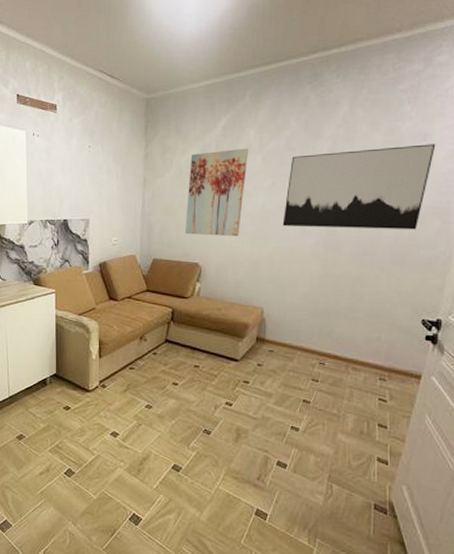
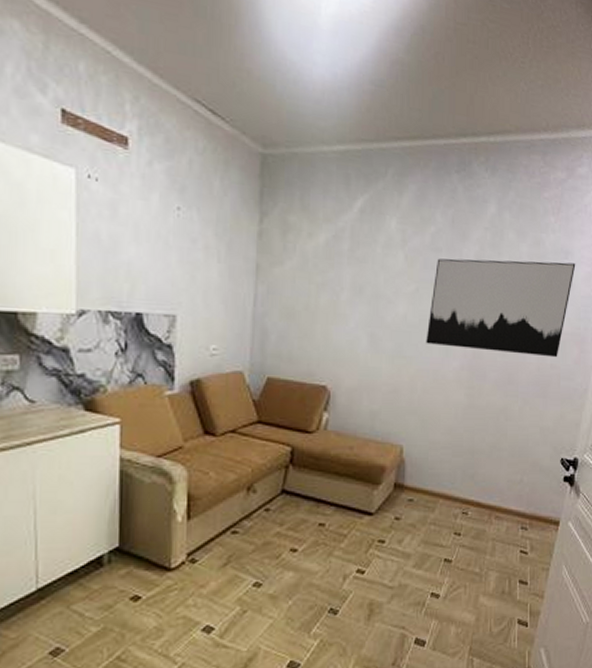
wall art: present [185,148,249,237] -> none [311,239,390,354]

